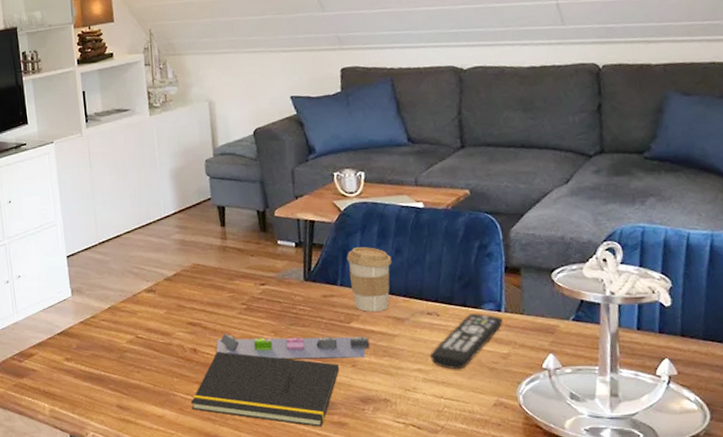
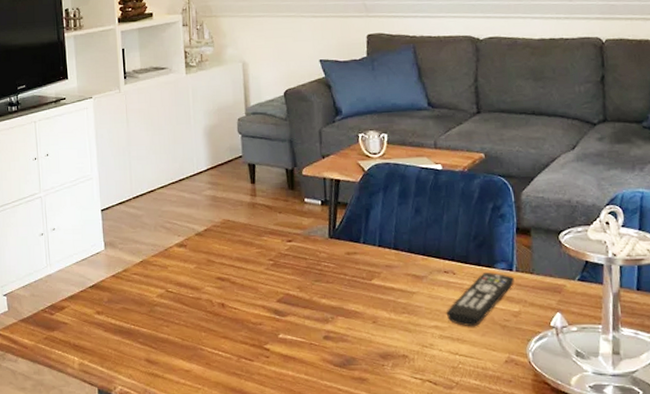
notepad: present [190,351,339,427] -> none [217,306,361,382]
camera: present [216,333,370,359] -> none [243,288,390,315]
coffee cup: present [347,247,392,312] -> none [370,206,412,269]

